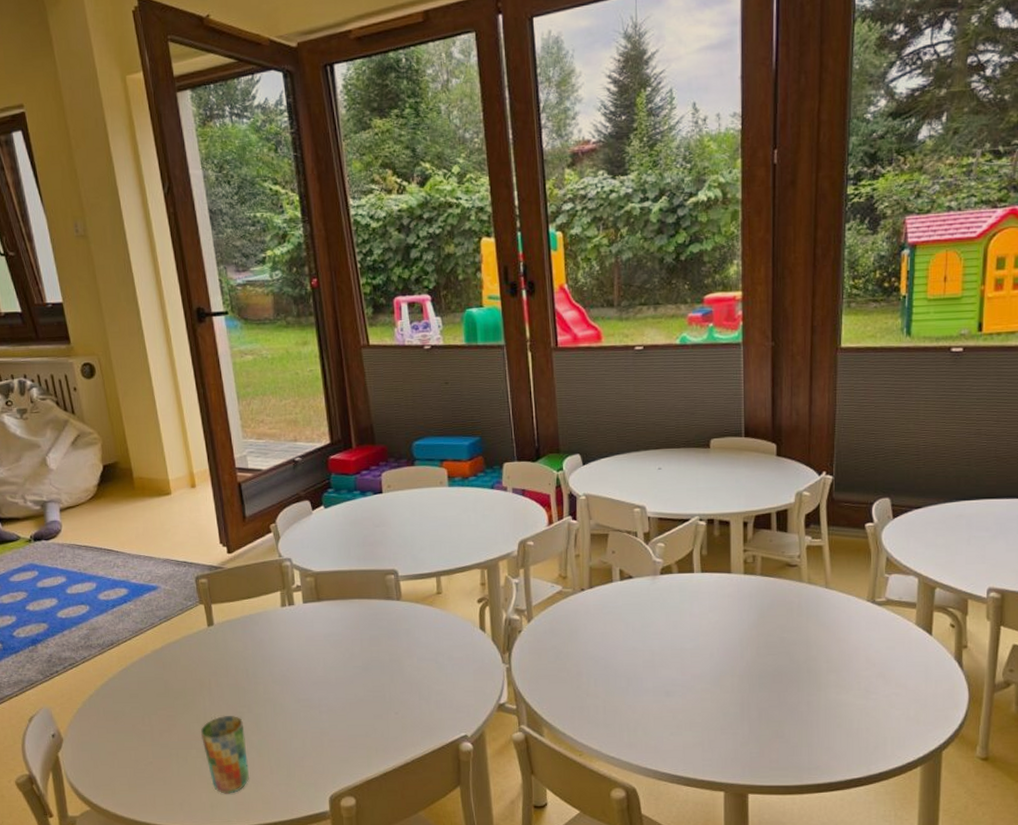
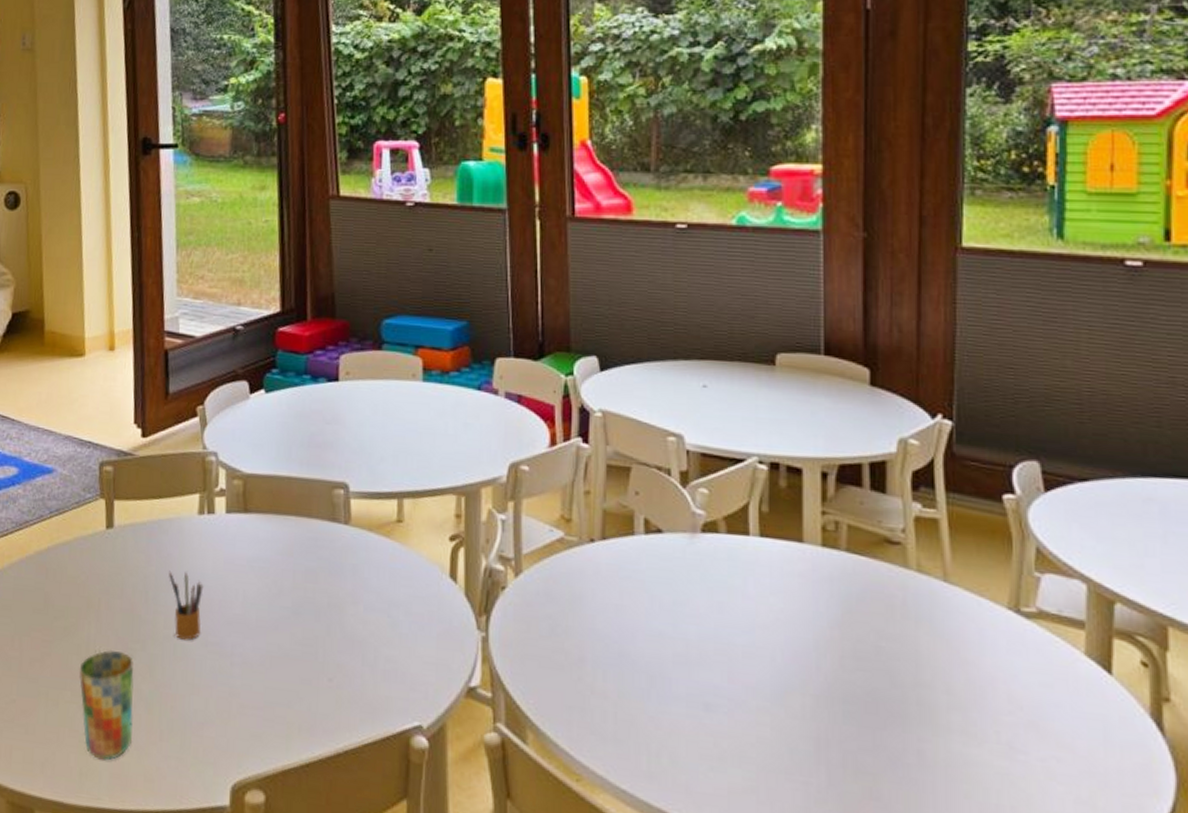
pencil box: none [263,651,293,700] -> present [169,570,204,640]

